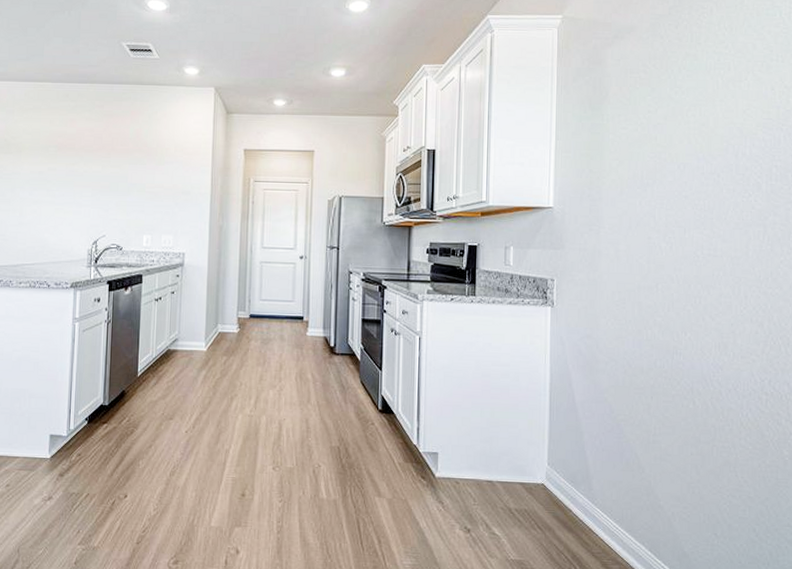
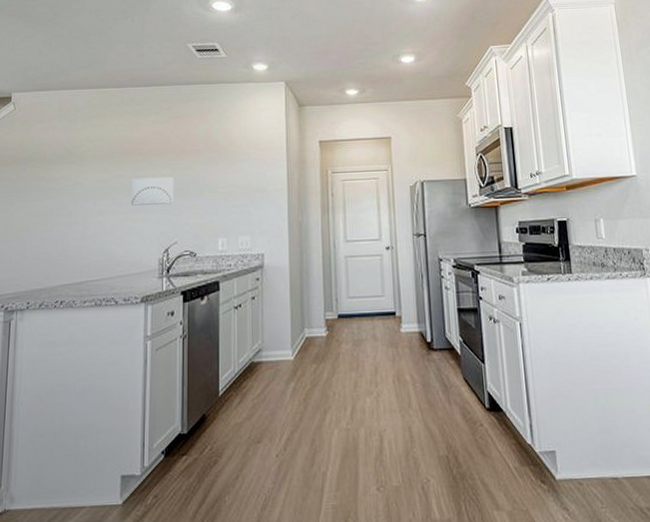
wall art: none [64,172,104,199] -> present [132,176,174,205]

